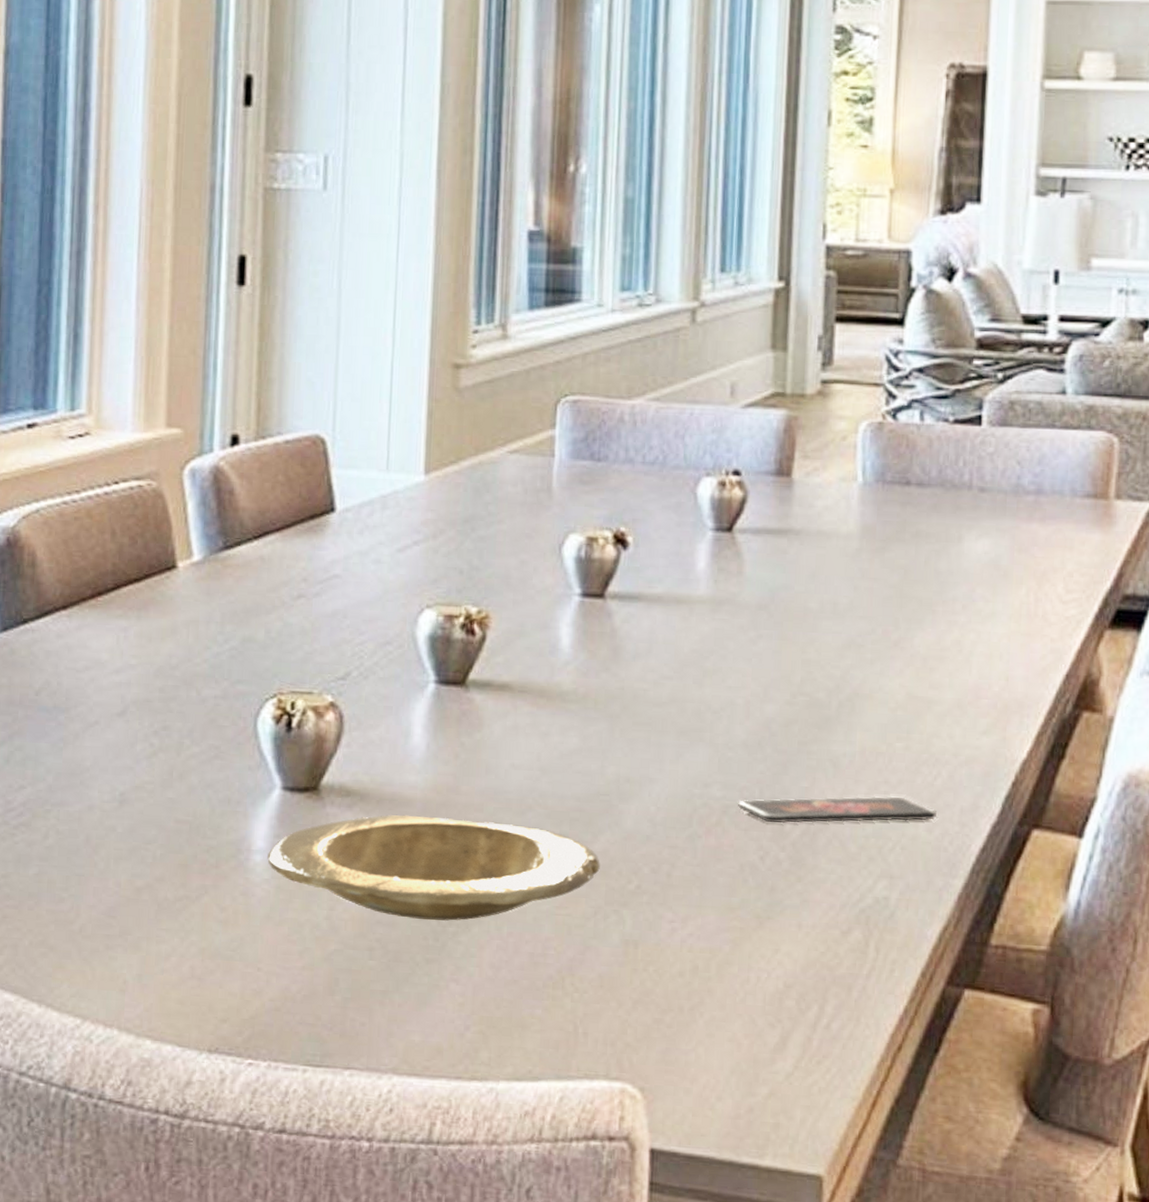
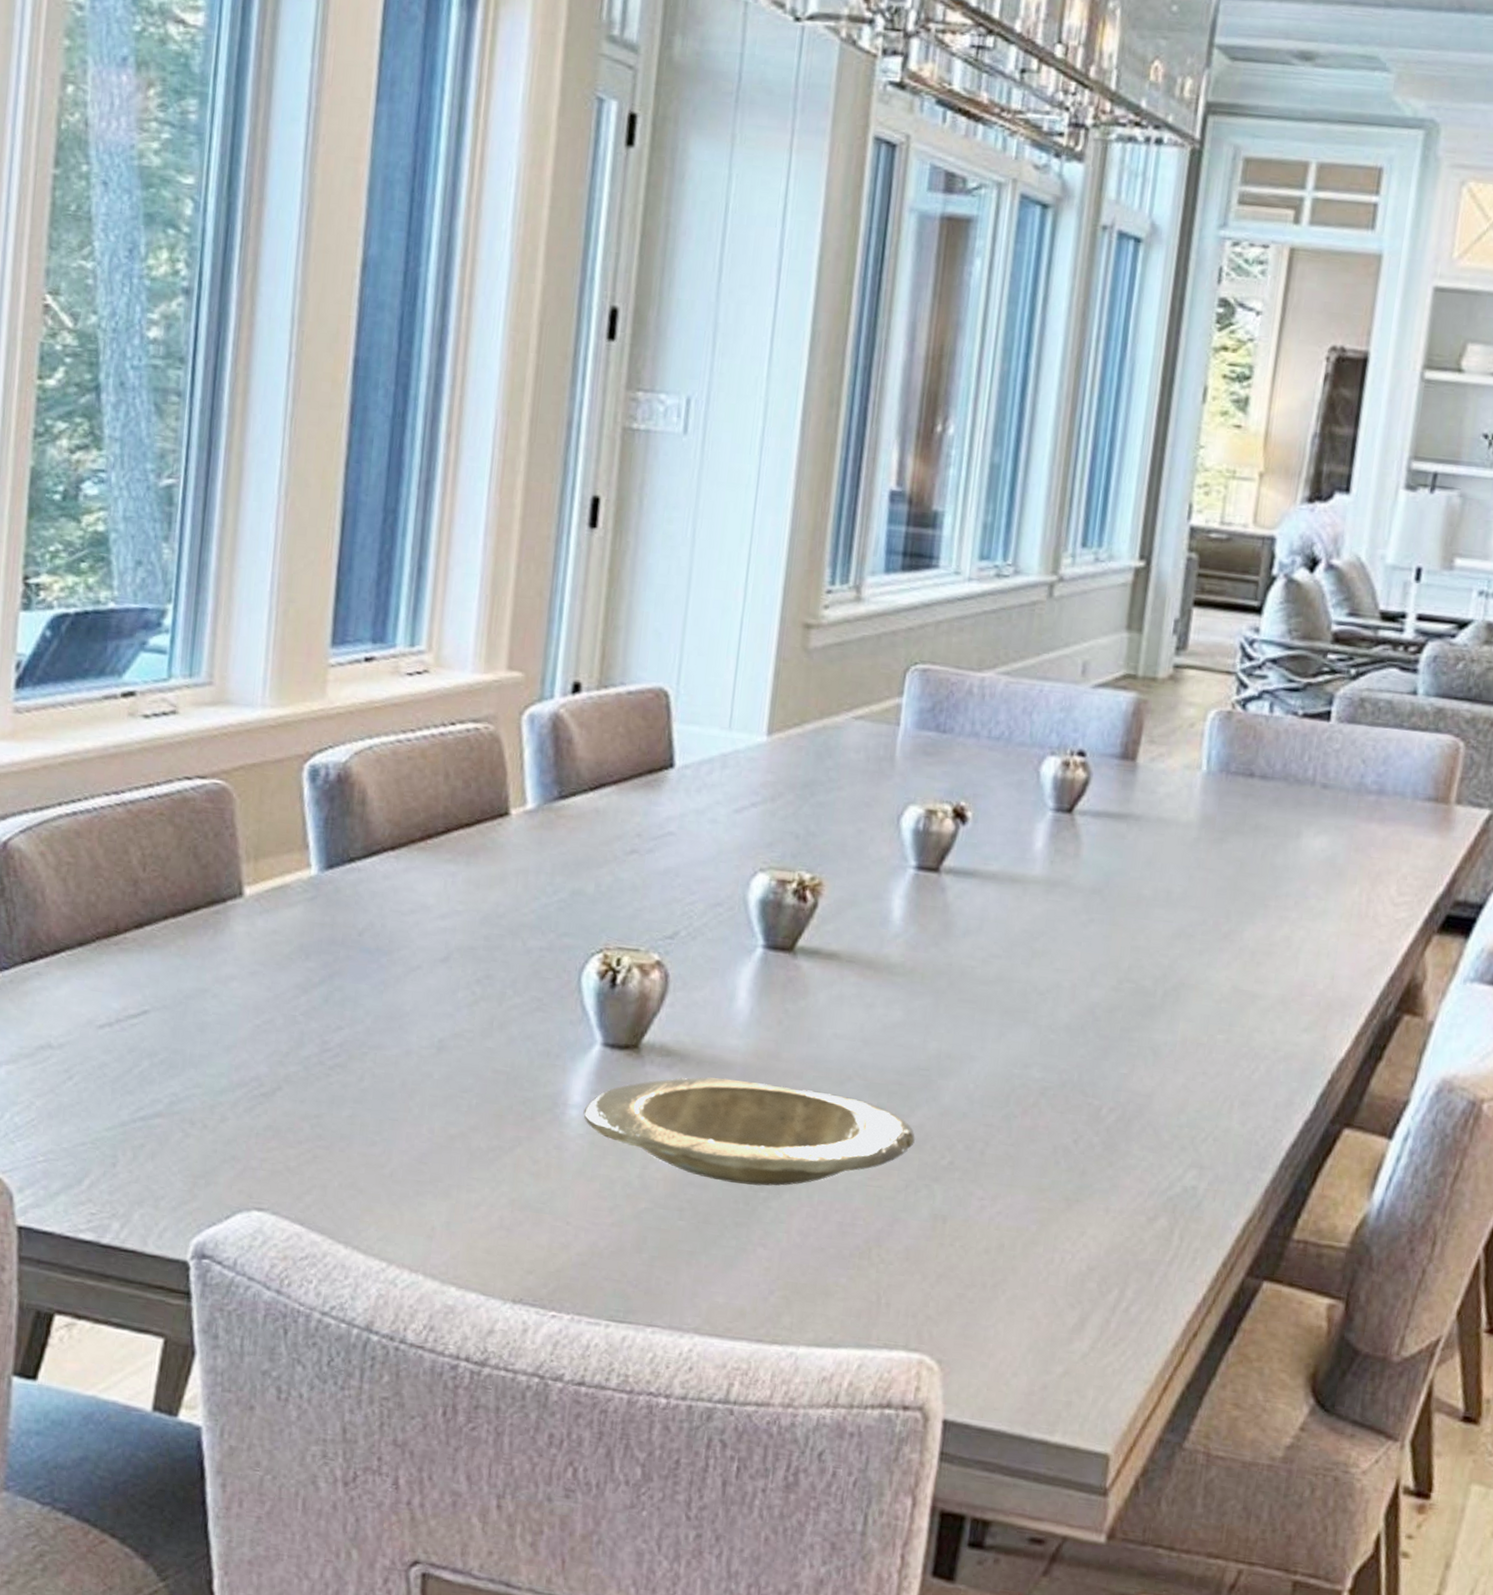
smartphone: present [738,796,937,824] -> none [1056,1082,1251,1113]

